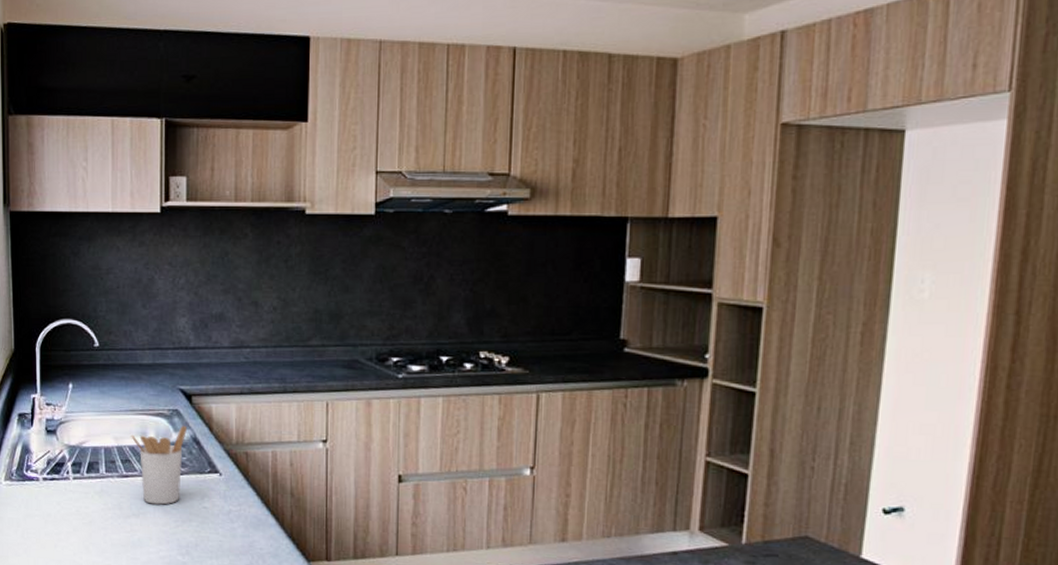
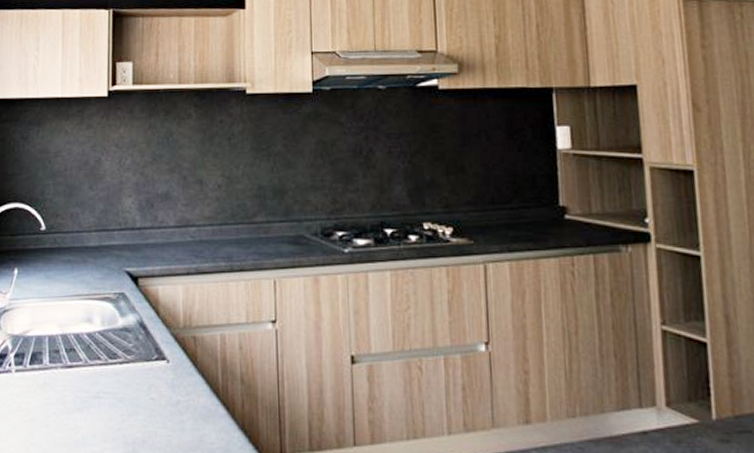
utensil holder: present [131,425,187,505] -> none [76,309,133,397]

